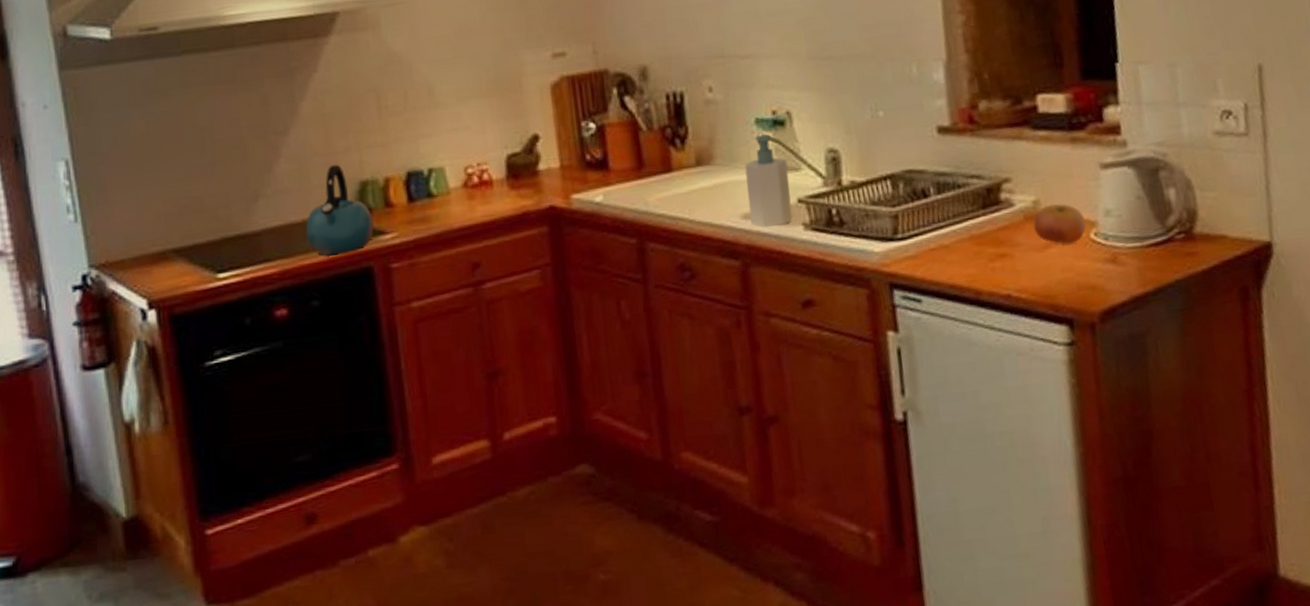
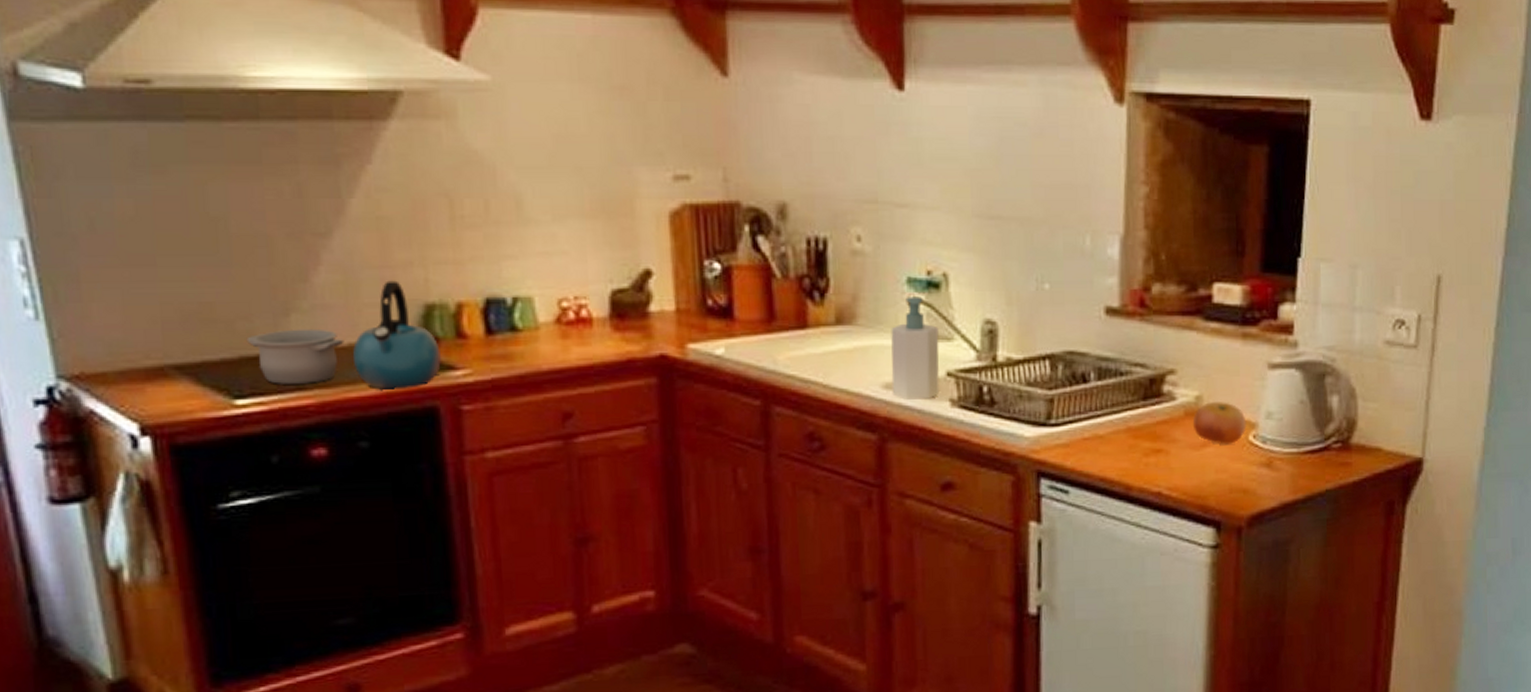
cooking pot: none [226,210,299,259] -> present [246,328,344,384]

